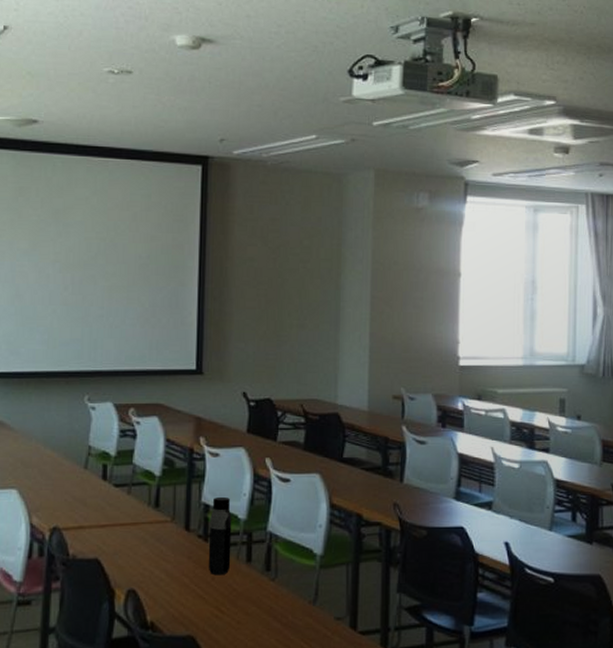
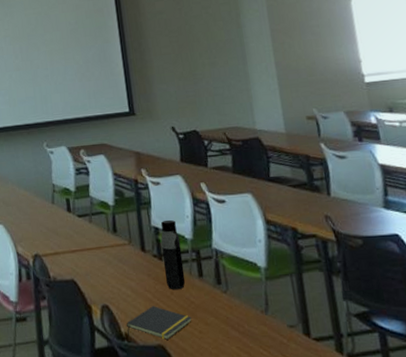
notepad: none [153,592,231,630] -> present [126,306,192,340]

